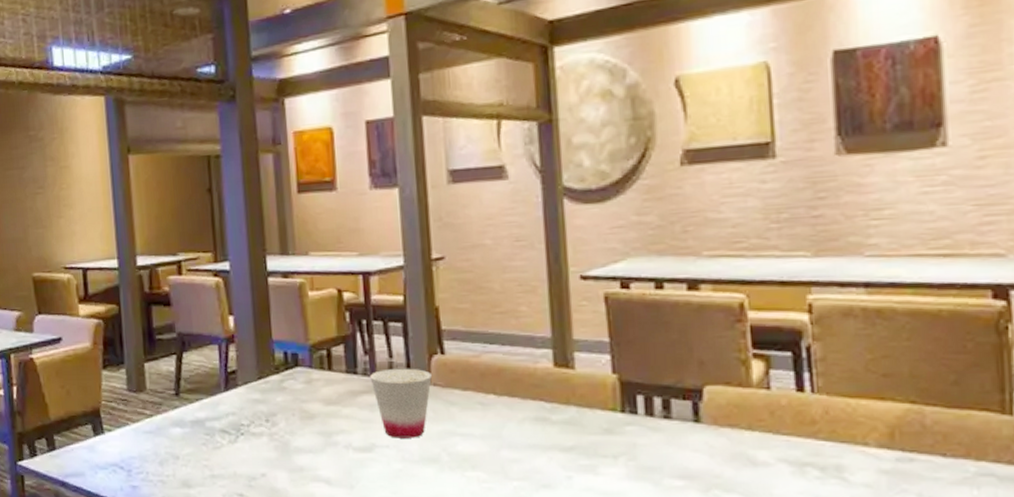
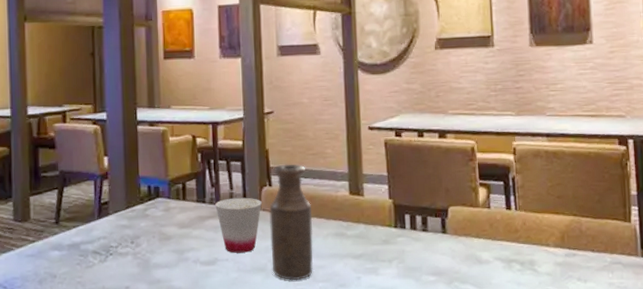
bottle: none [442,325,504,477] -> present [269,164,313,281]

